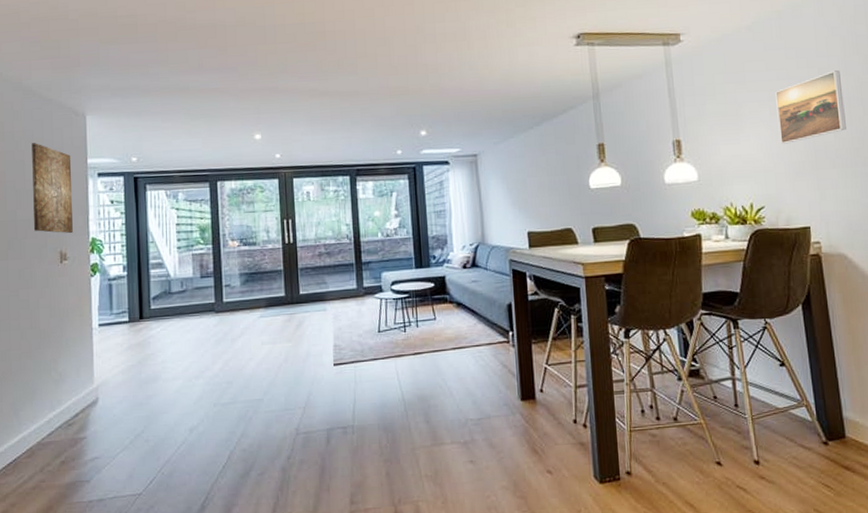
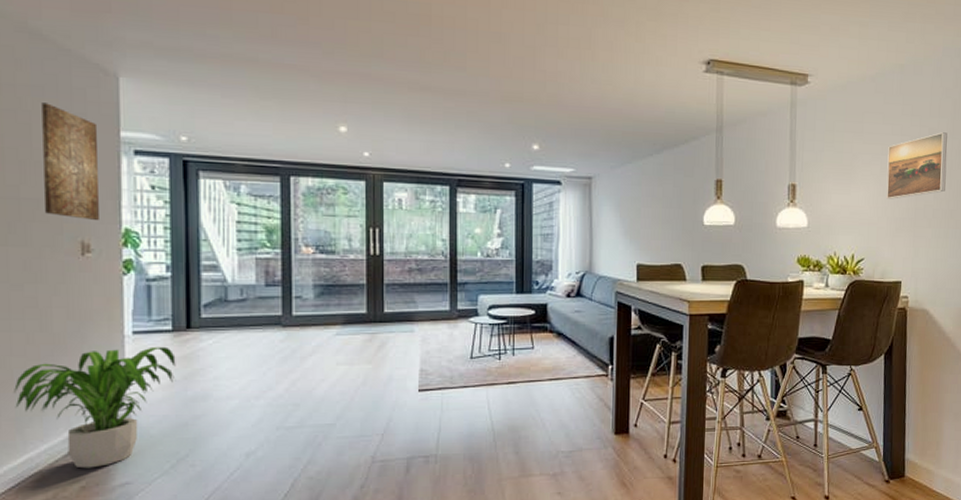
potted plant: none [12,336,132,445] -> present [14,346,176,469]

